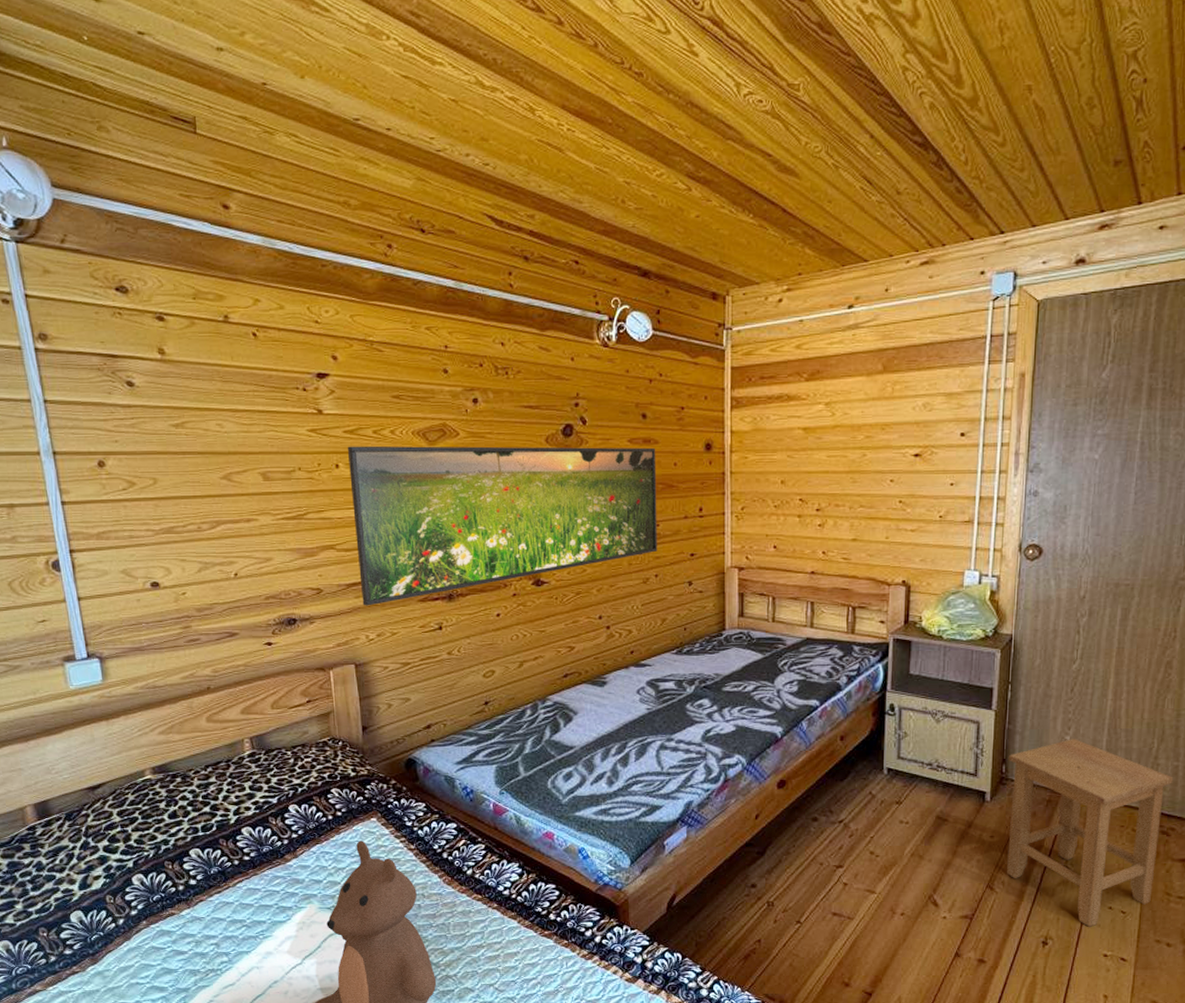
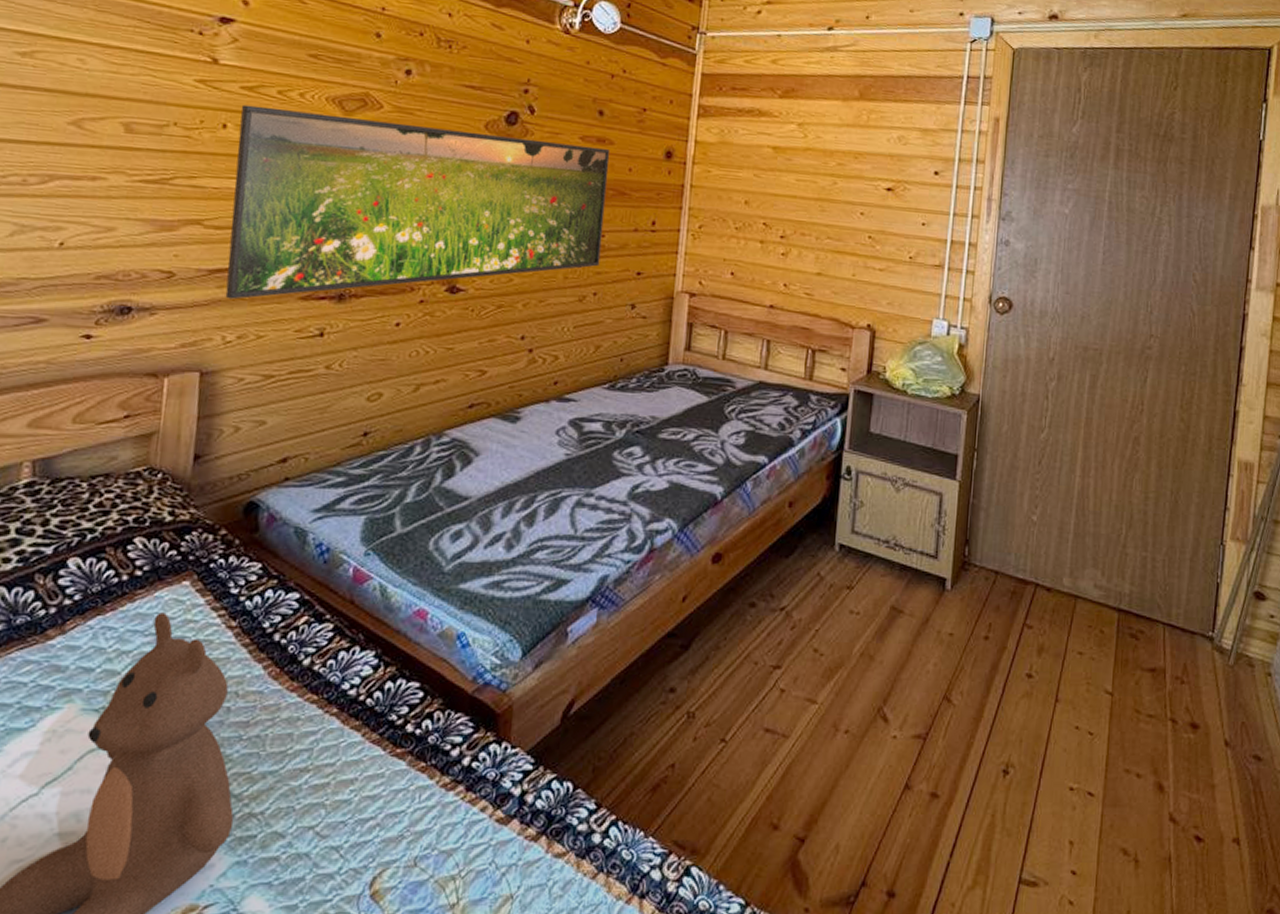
stool: present [1007,739,1174,927] -> none [966,519,1142,752]

